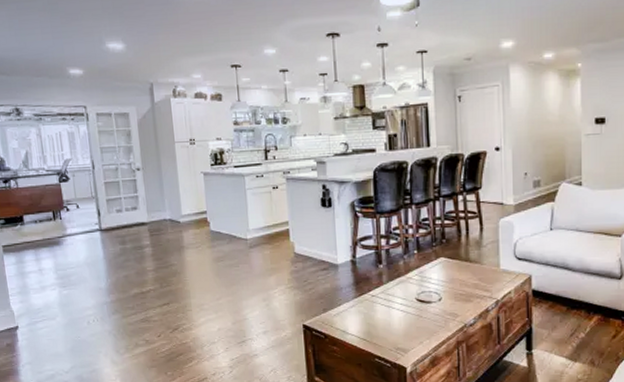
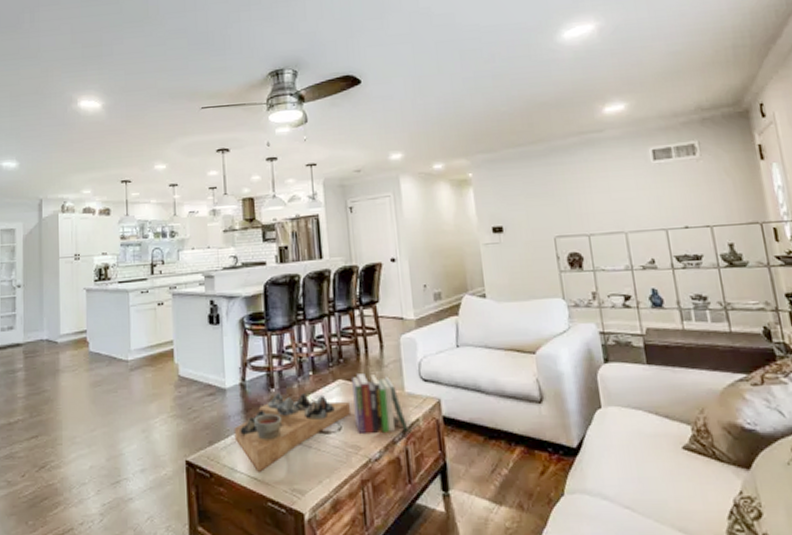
decorative tray: none [345,269,451,334] -> present [234,393,352,472]
books: none [453,251,501,304] -> present [352,372,409,435]

